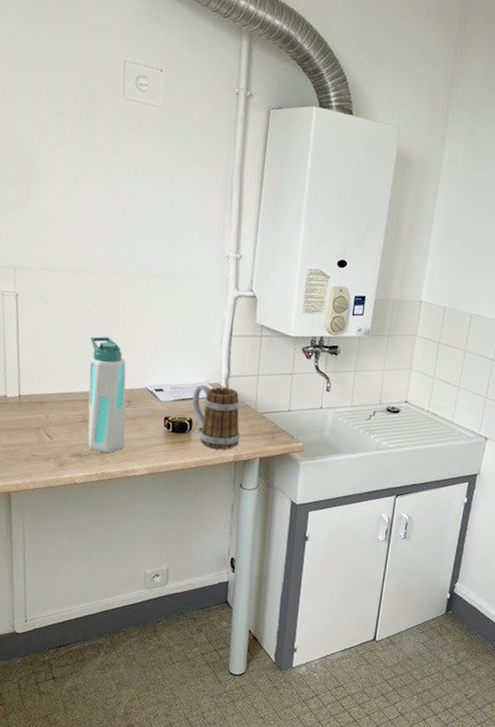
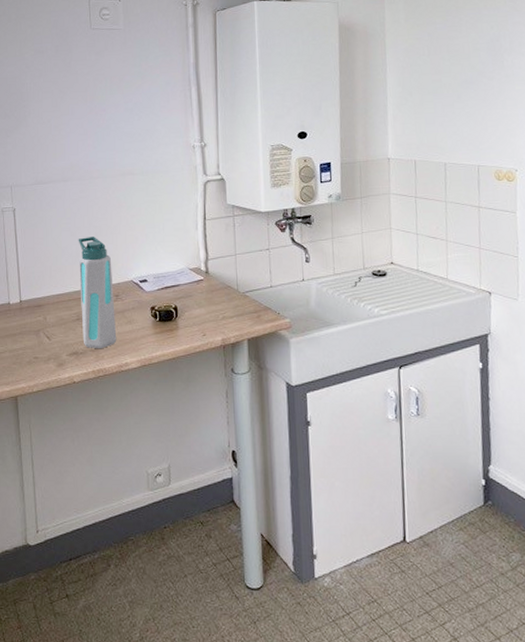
mug: present [192,385,240,450] -> none [175,271,226,335]

